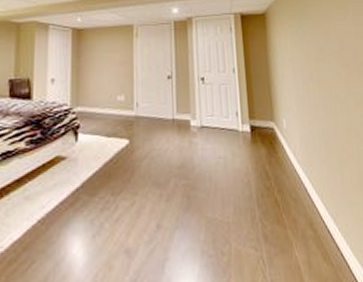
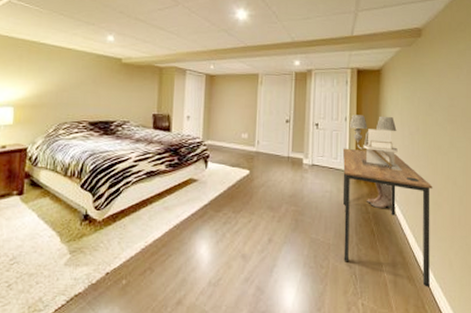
desk: none [233,103,348,265] -> present [342,148,433,287]
wall sconce: none [238,64,290,104] -> present [349,115,397,150]
letter holder: none [255,79,301,126] -> present [361,129,402,171]
boots: none [266,141,295,173] -> present [367,183,392,209]

